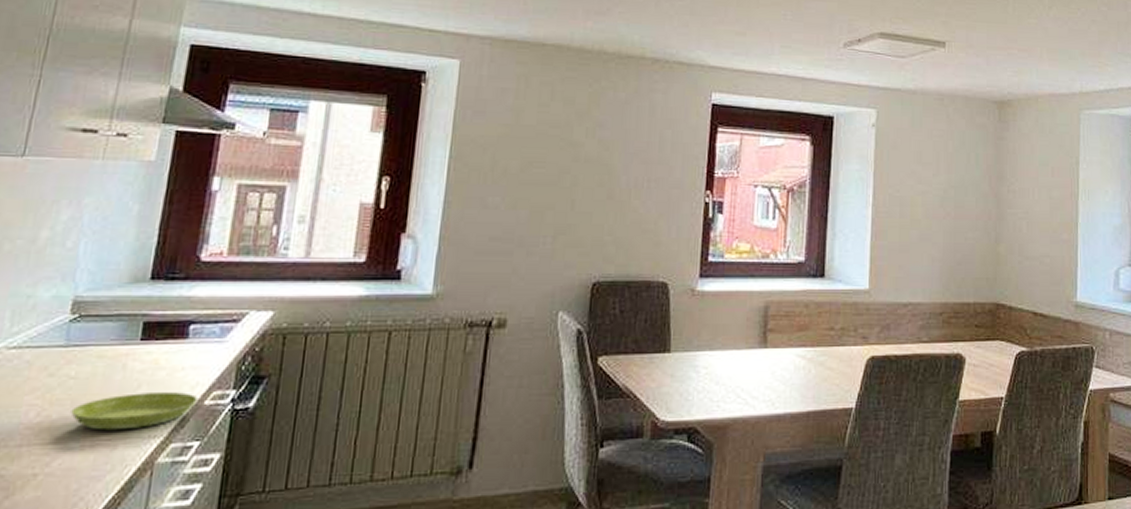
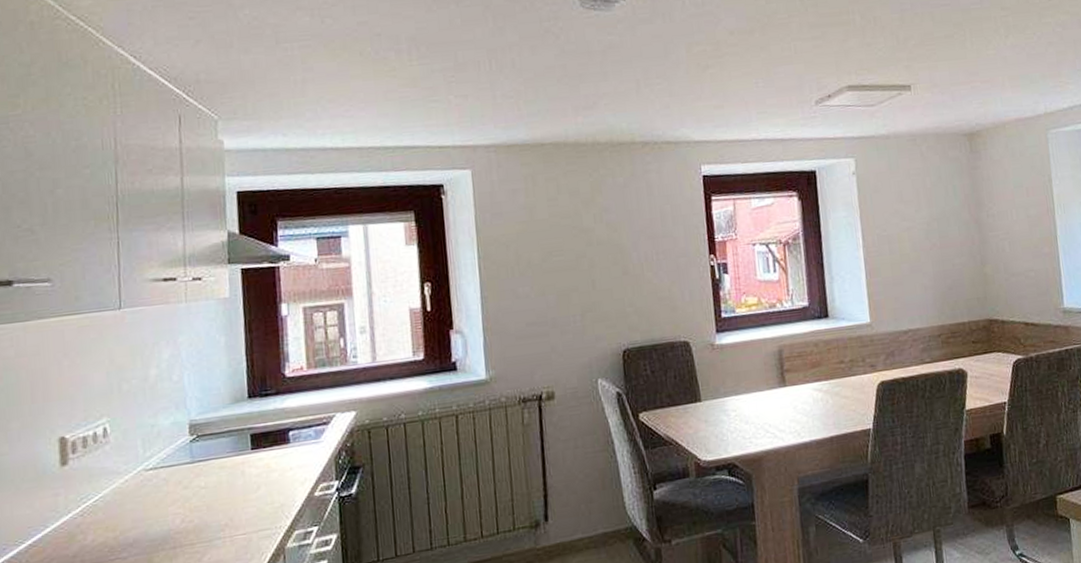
saucer: present [70,392,198,431] -> none [208,488,309,528]

